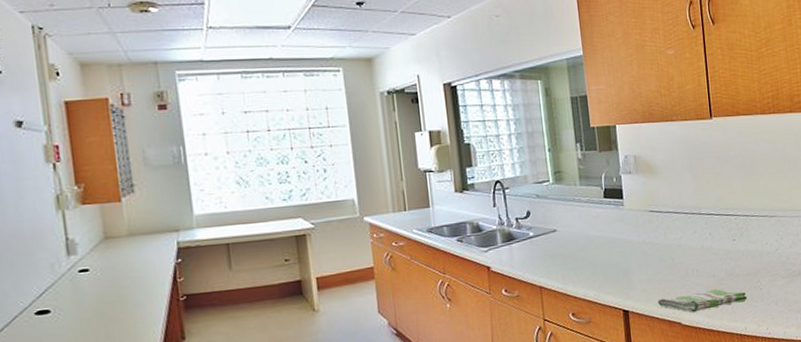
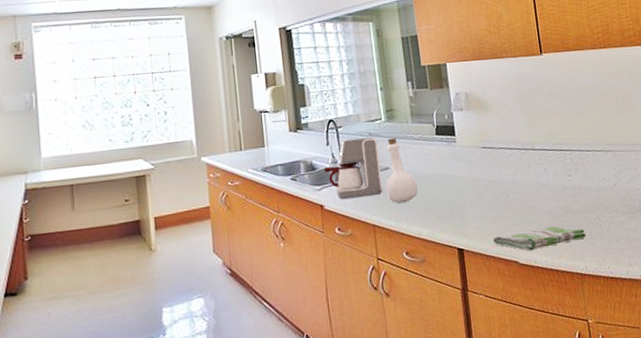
coffee maker: none [491,199,550,261] -> present [324,137,383,199]
bottle: none [552,200,585,266] -> present [385,137,418,204]

